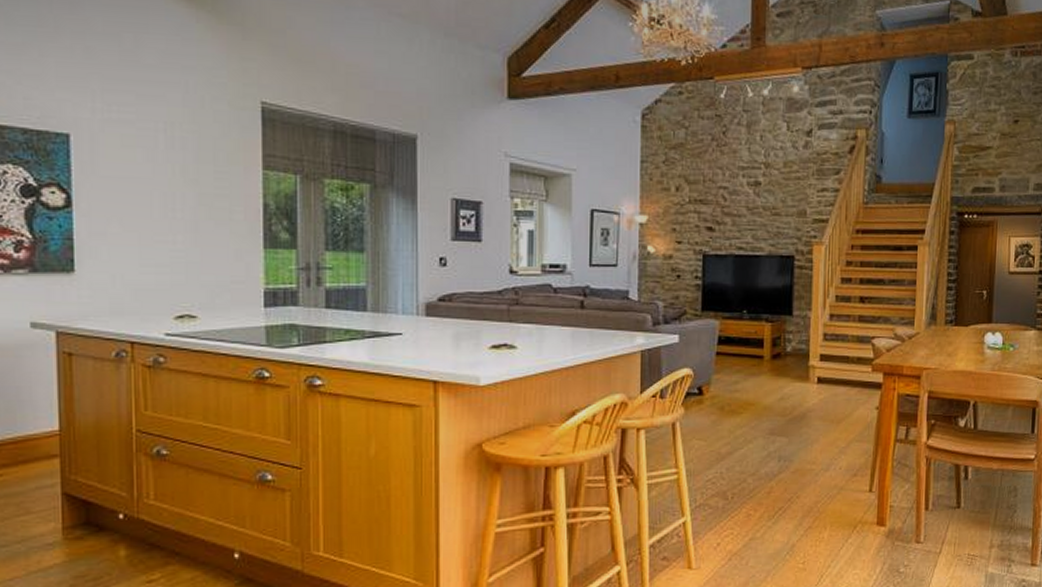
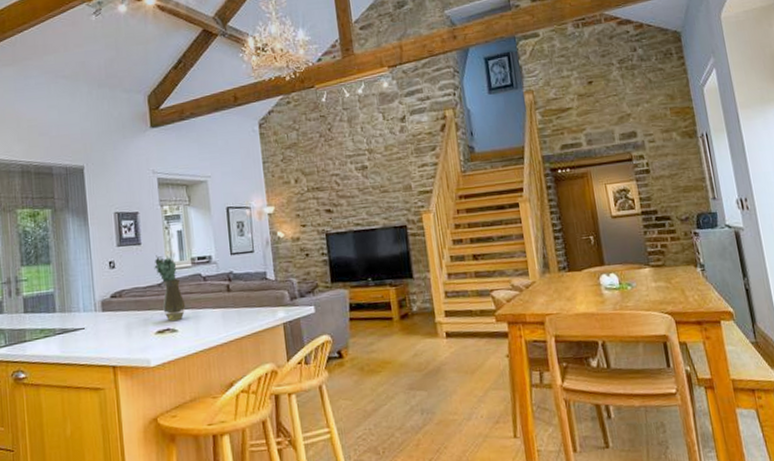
vase: none [495,257,529,335] -> present [154,255,186,321]

